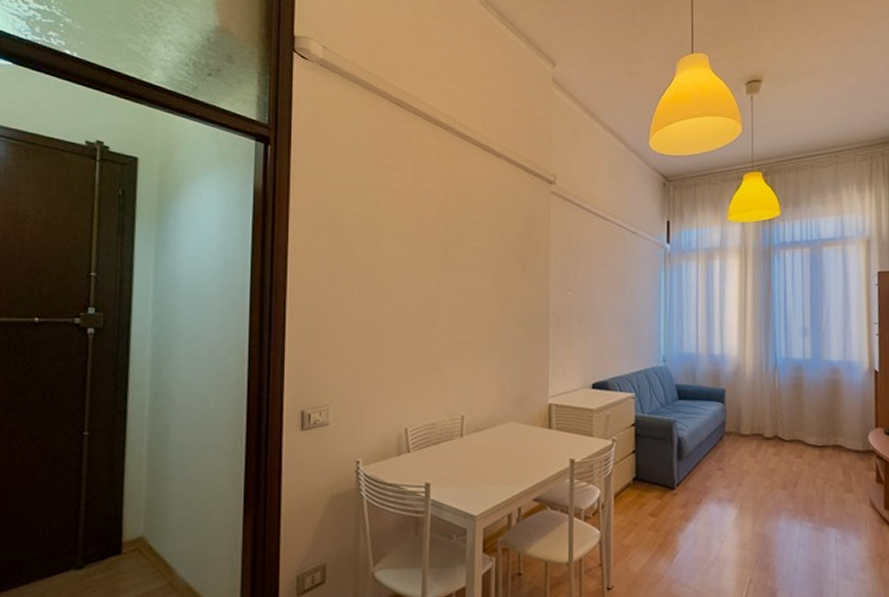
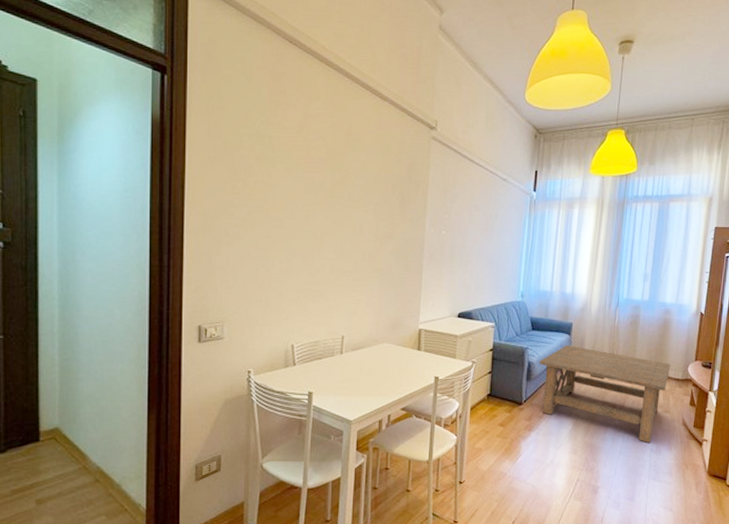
coffee table: none [690,415,847,532] -> present [539,345,670,444]

